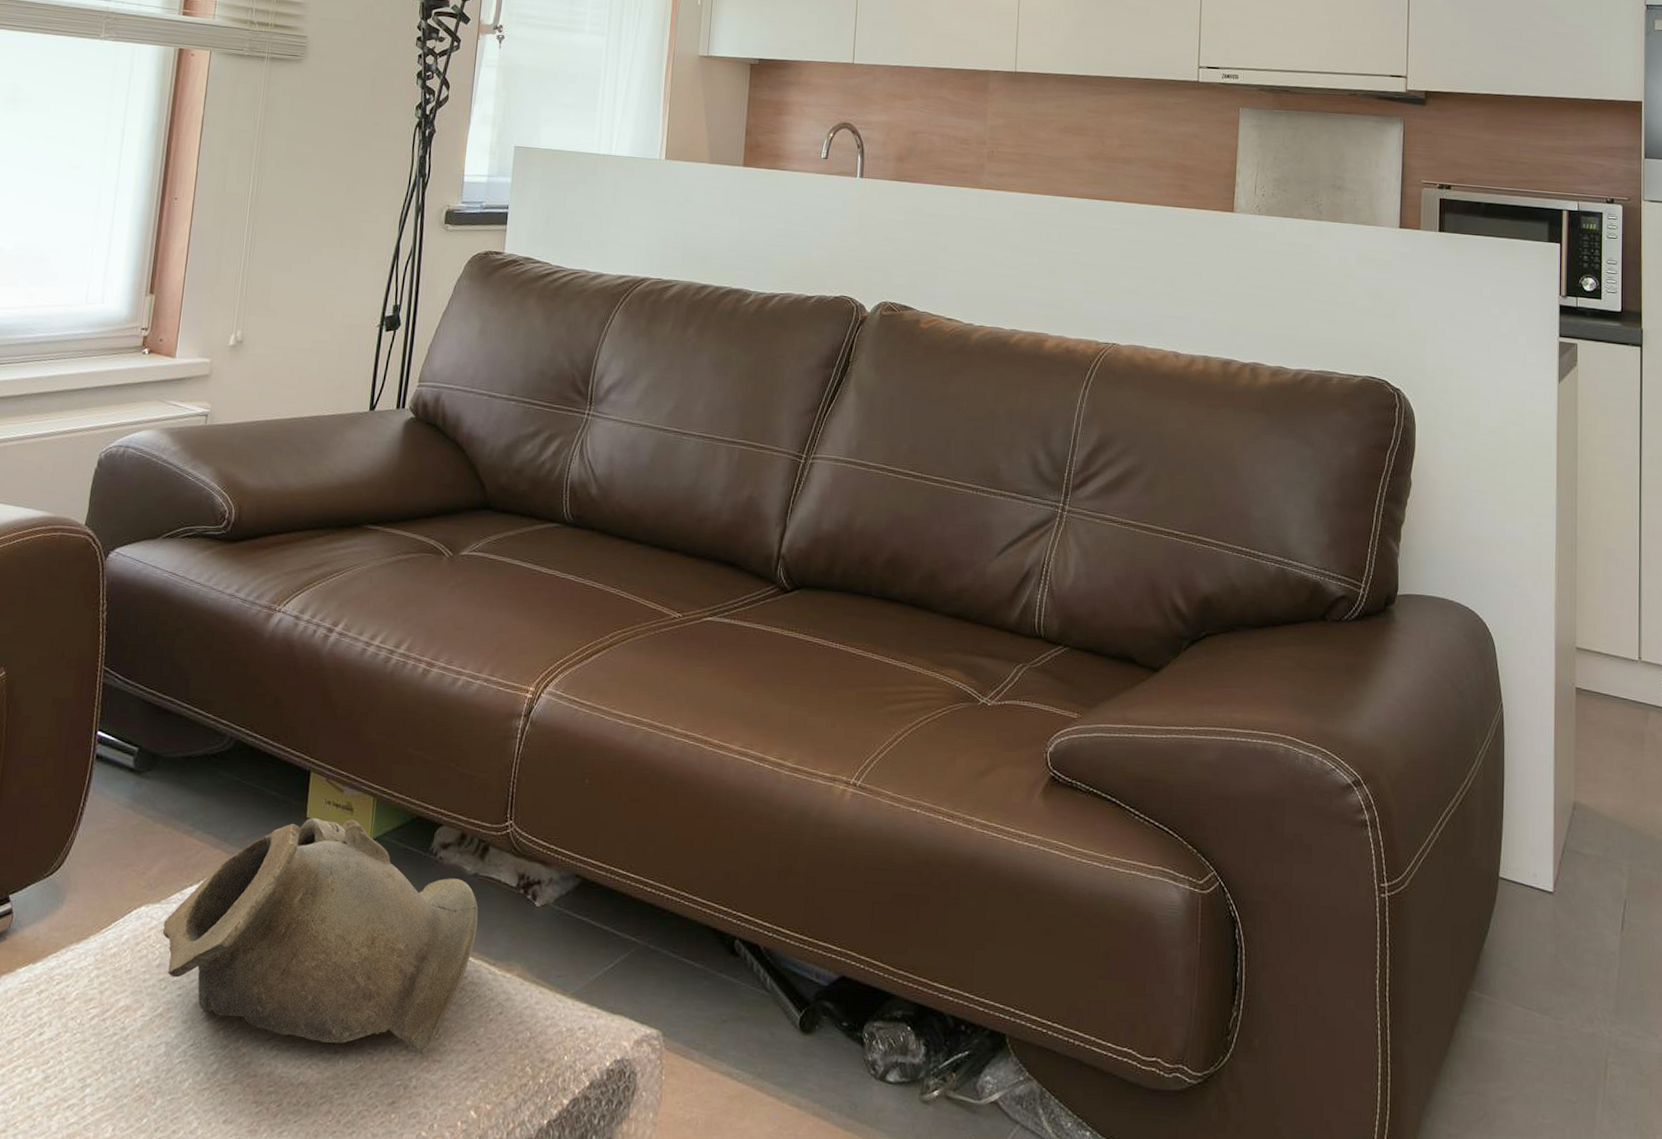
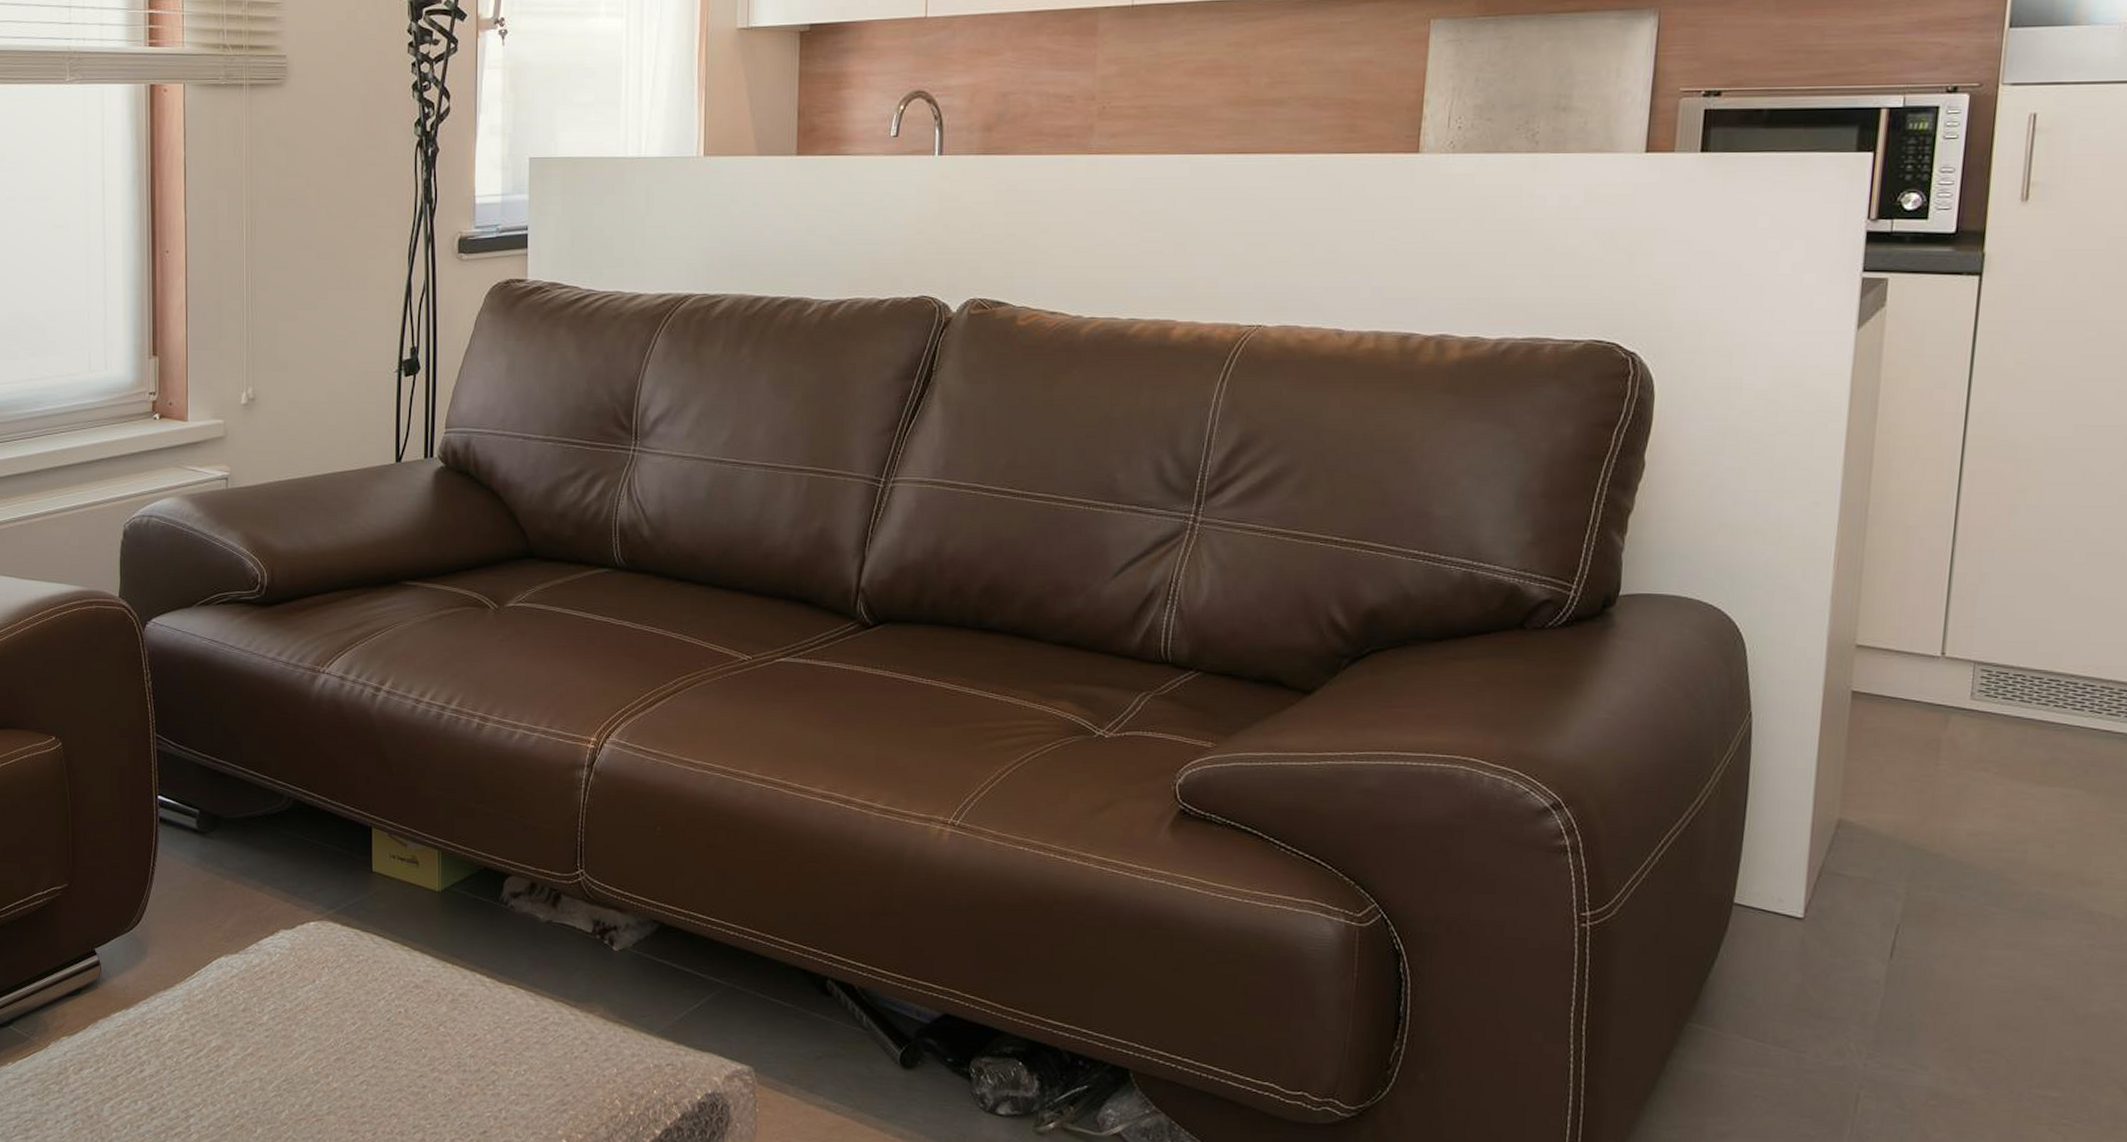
decorative bowl: present [163,818,479,1052] -> none [243,871,555,1087]

